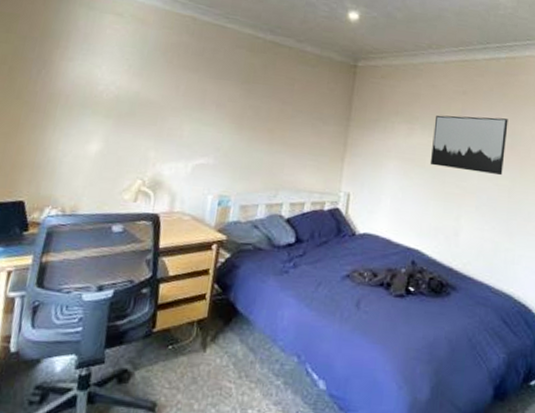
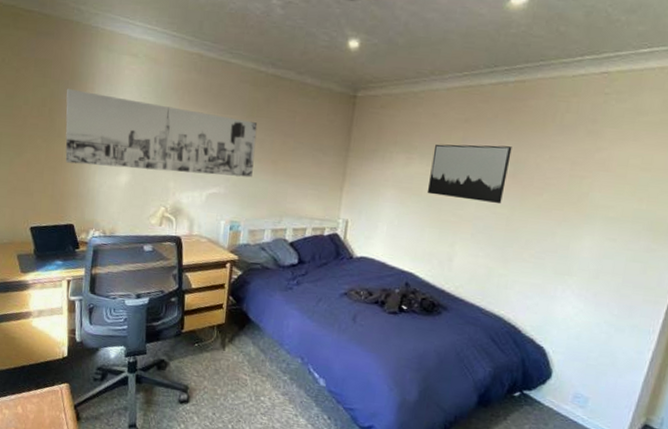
wall art: none [23,46,254,147] -> present [65,89,258,178]

